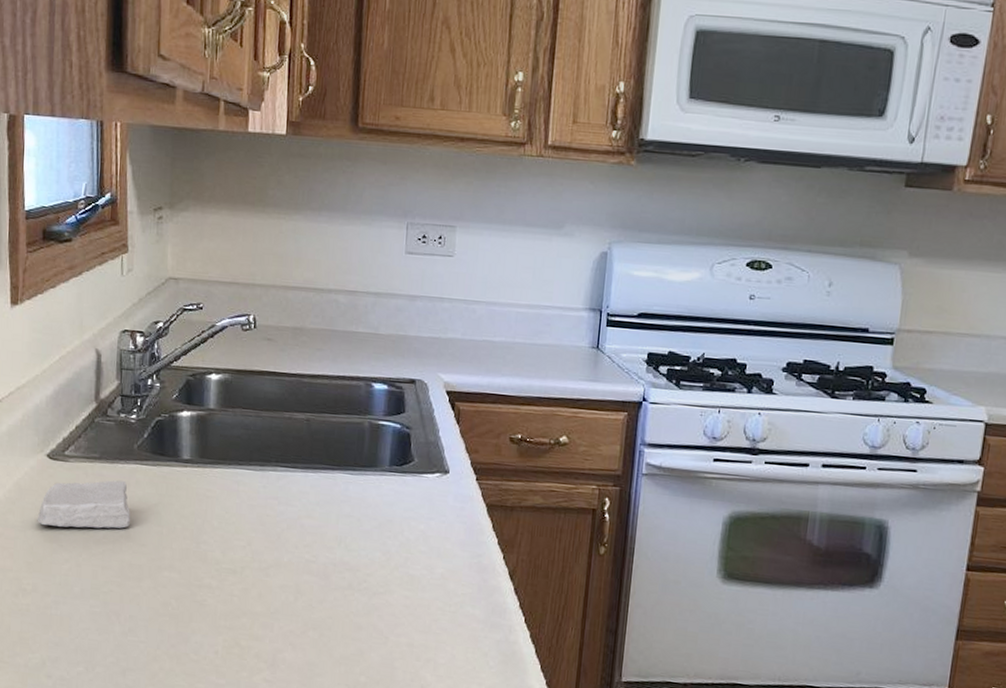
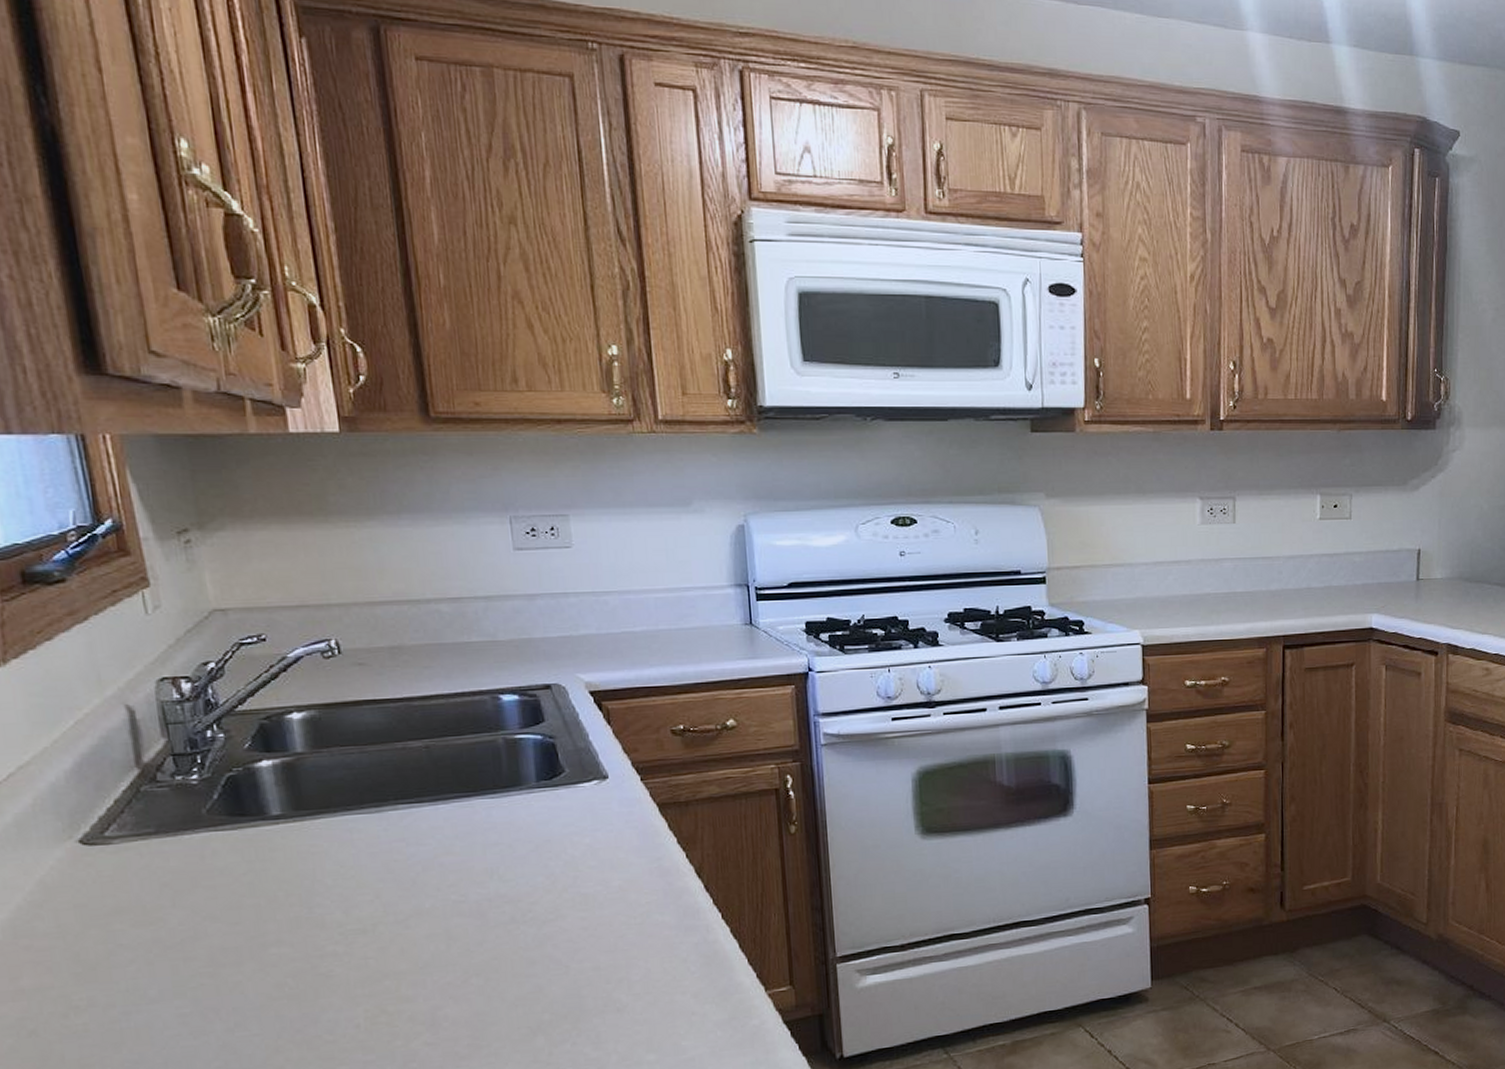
soap bar: present [37,480,131,529] -> none [78,853,214,926]

